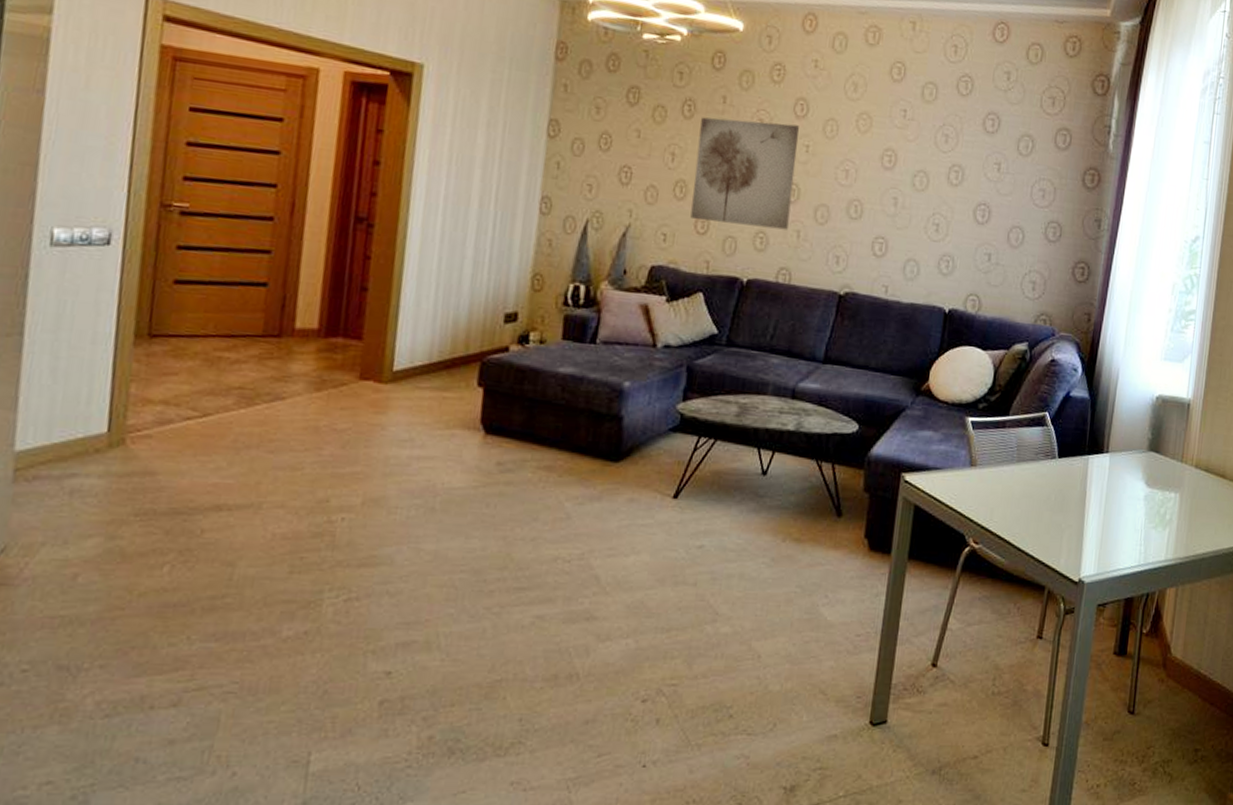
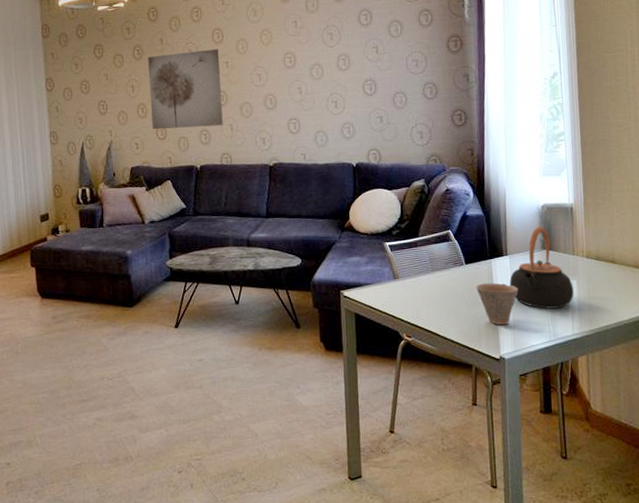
cup: none [1066,484,1114,540] -> present [476,283,518,326]
teapot: none [1105,422,1176,526] -> present [510,226,574,309]

